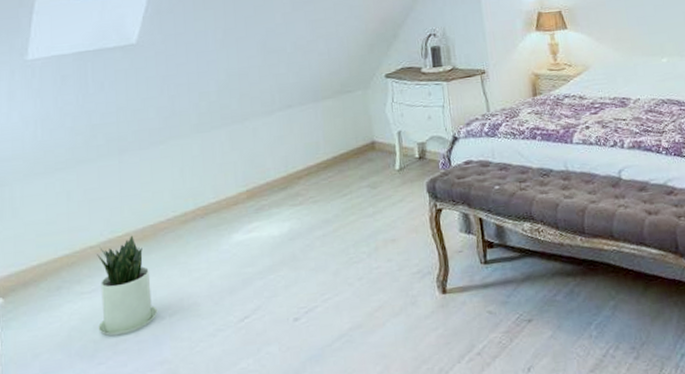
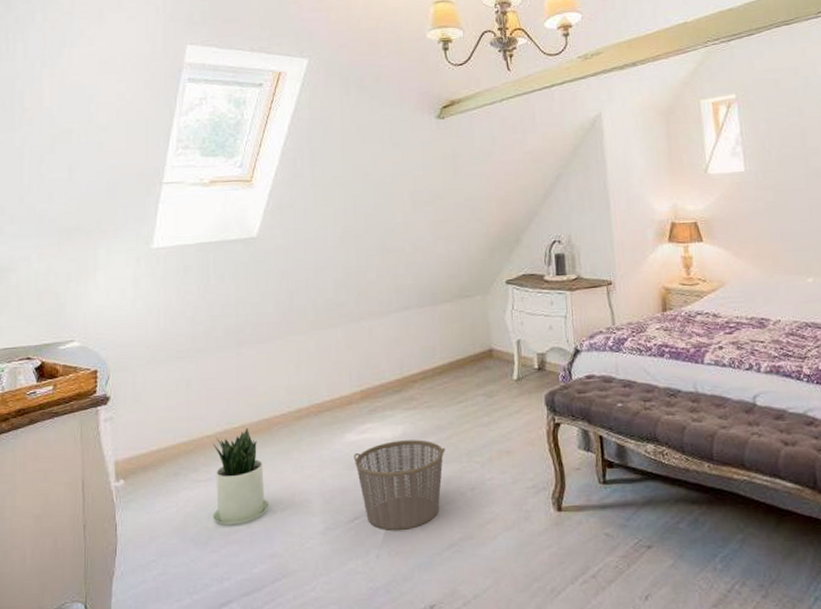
basket: none [241,234,332,327] -> present [353,440,446,530]

